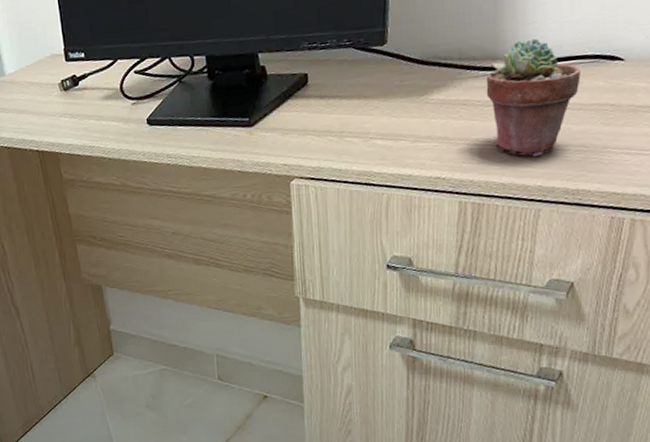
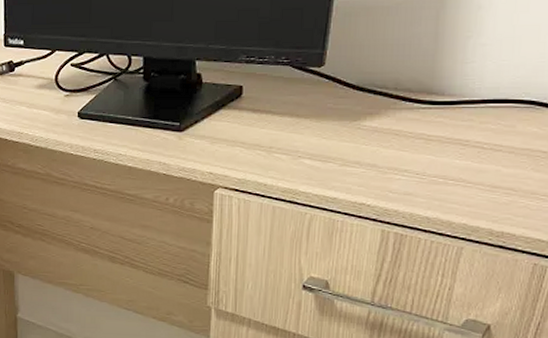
potted succulent: present [486,38,581,157] -> none [419,77,515,195]

